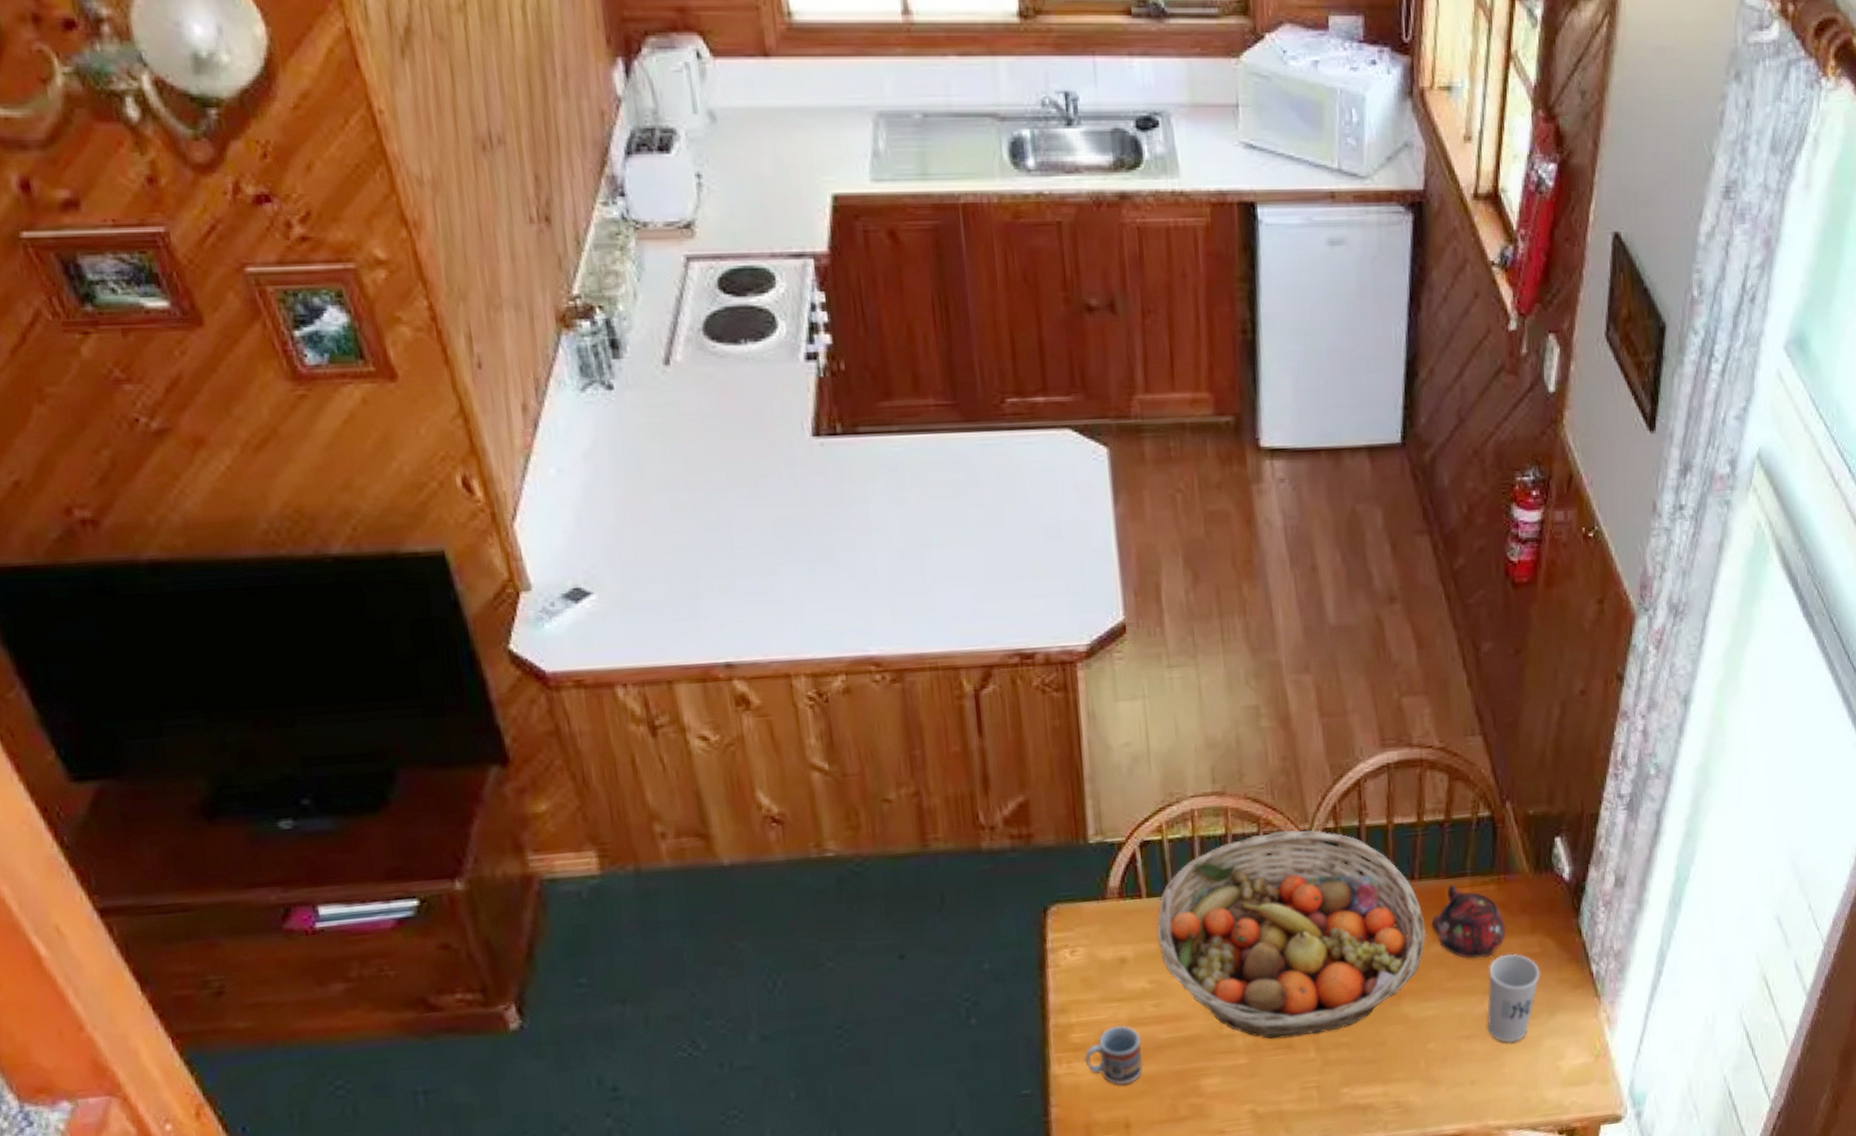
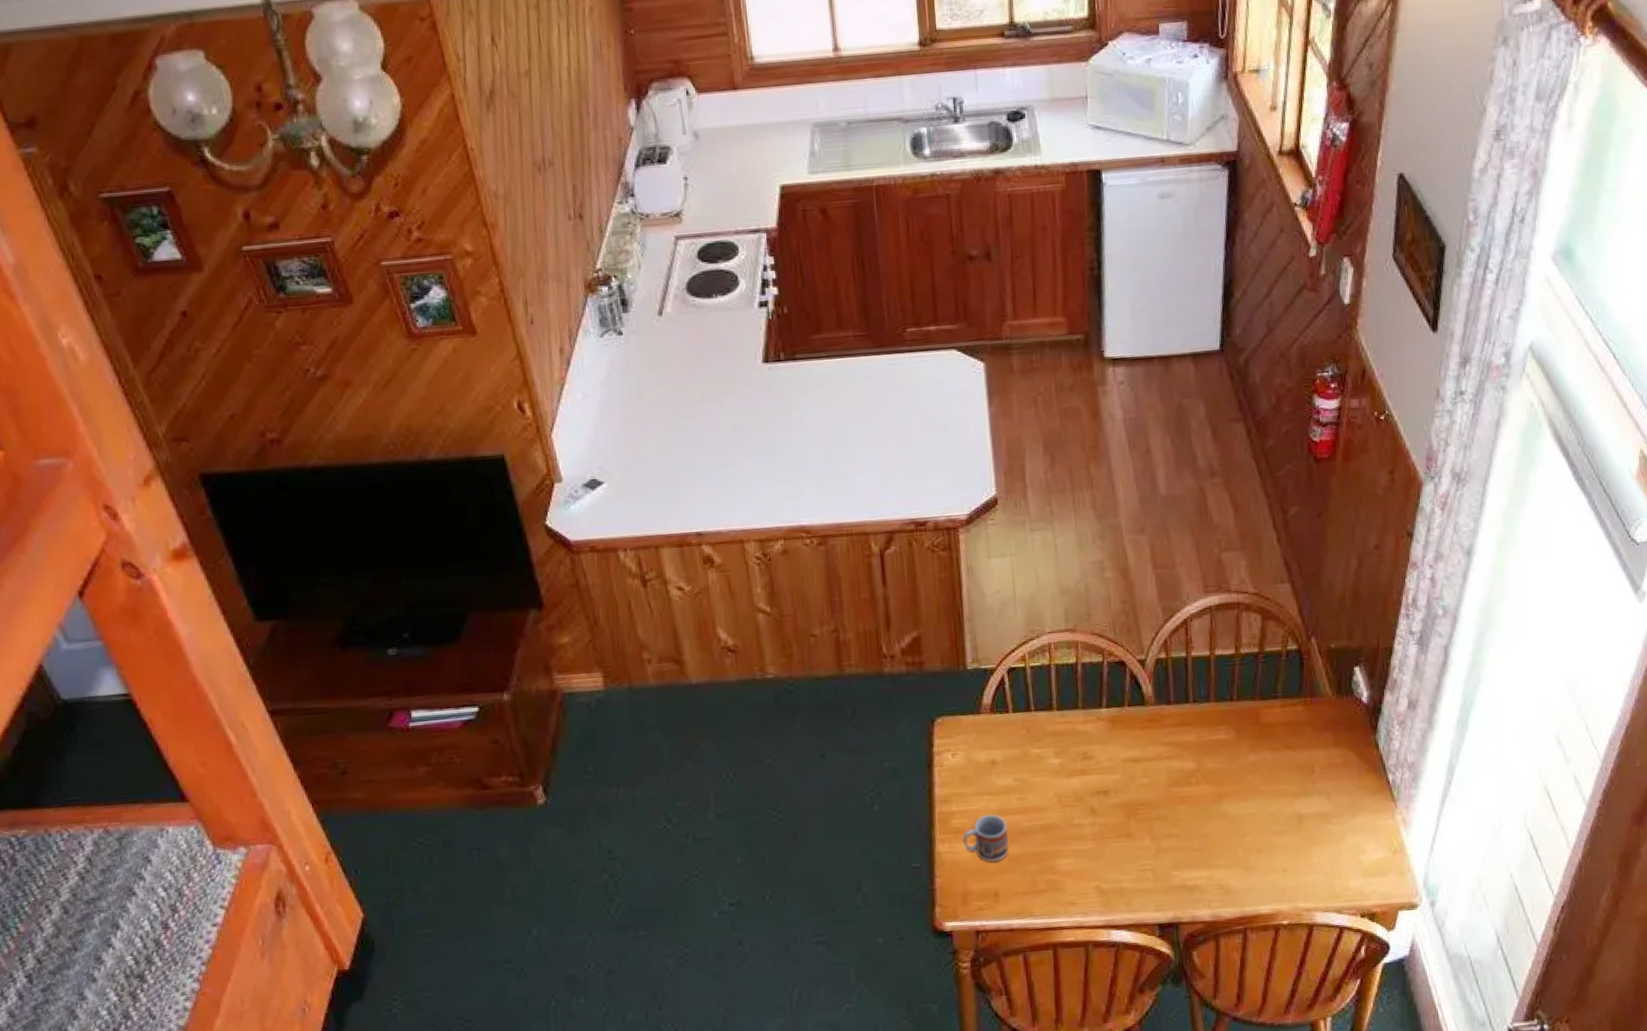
fruit basket: present [1156,829,1426,1039] -> none [1020,659,1244,829]
teapot: present [1431,885,1506,959] -> none [1248,705,1312,767]
cup: present [1487,954,1540,1043] -> none [1297,764,1343,838]

